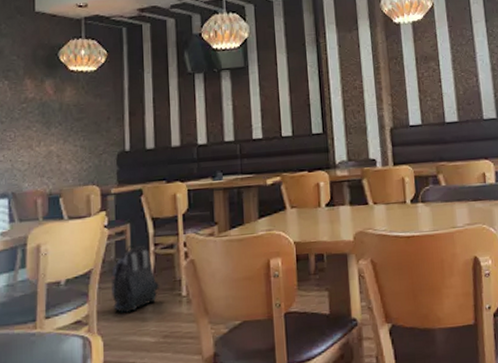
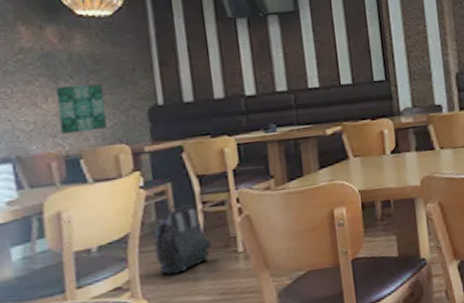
wall art: none [47,130,84,174] -> present [56,84,107,134]

